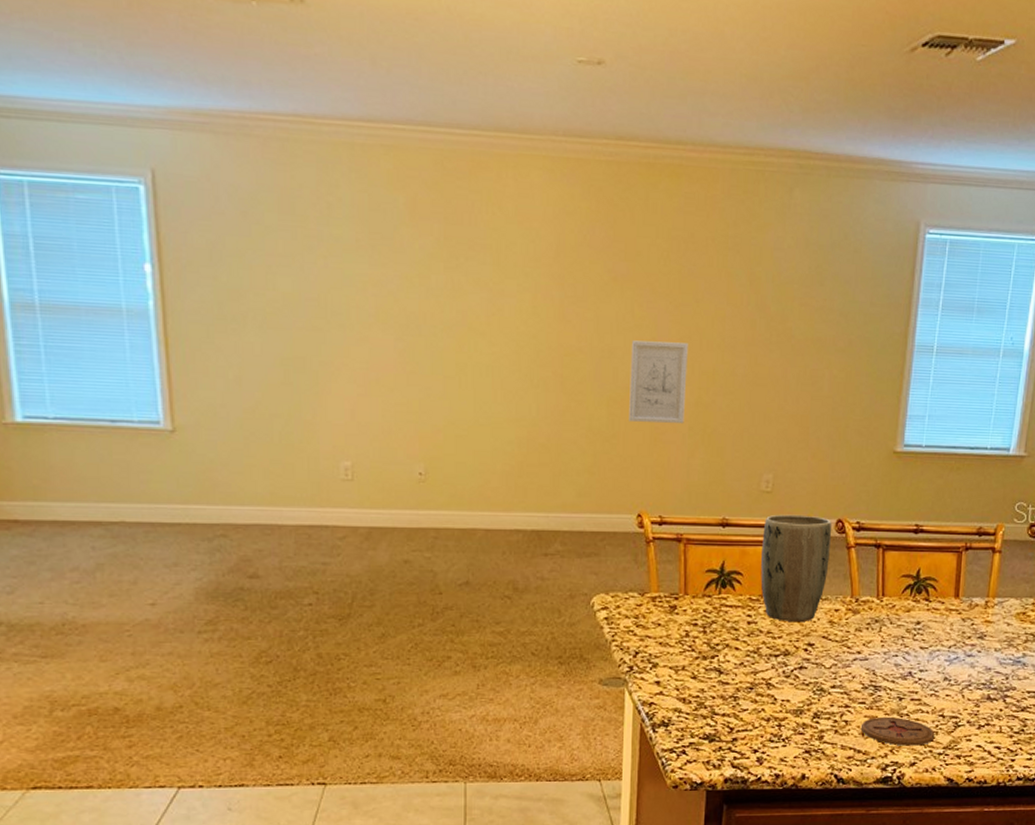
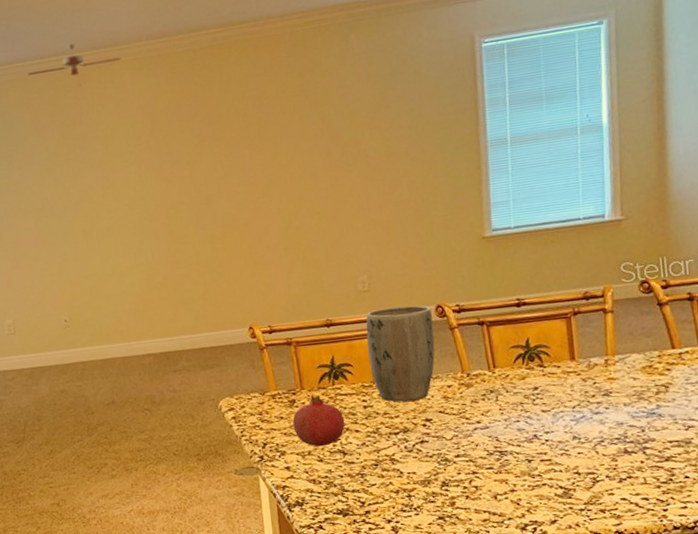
ceiling fan: none [407,116,530,176] -> present [27,44,121,87]
wall art: present [629,340,688,425] -> none [224,179,279,253]
fruit: none [670,603,726,662] -> present [292,394,345,447]
coaster: present [861,717,935,746] -> none [493,478,573,505]

